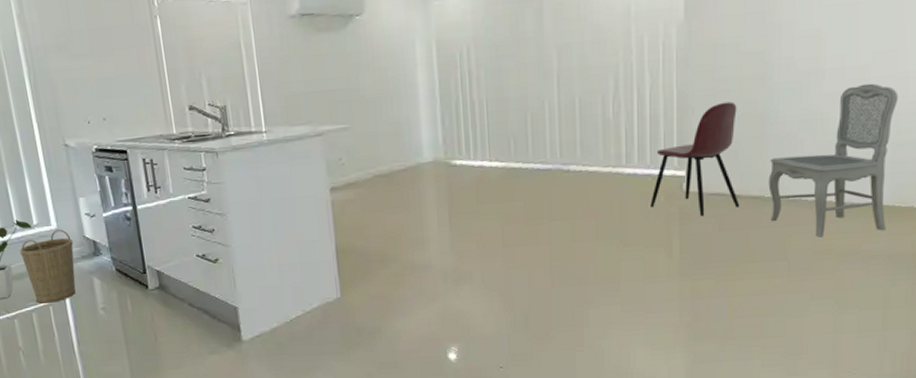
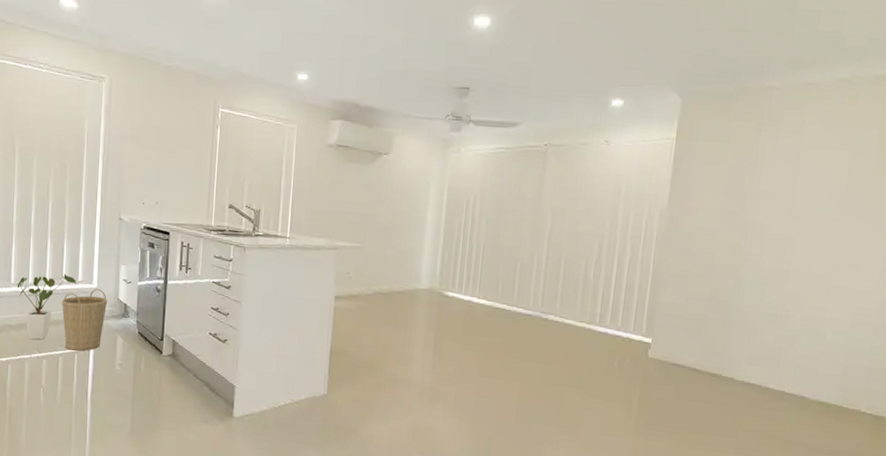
dining chair: present [650,101,740,216] -> none [616,284,706,383]
dining chair: present [768,83,899,237] -> none [725,290,855,427]

